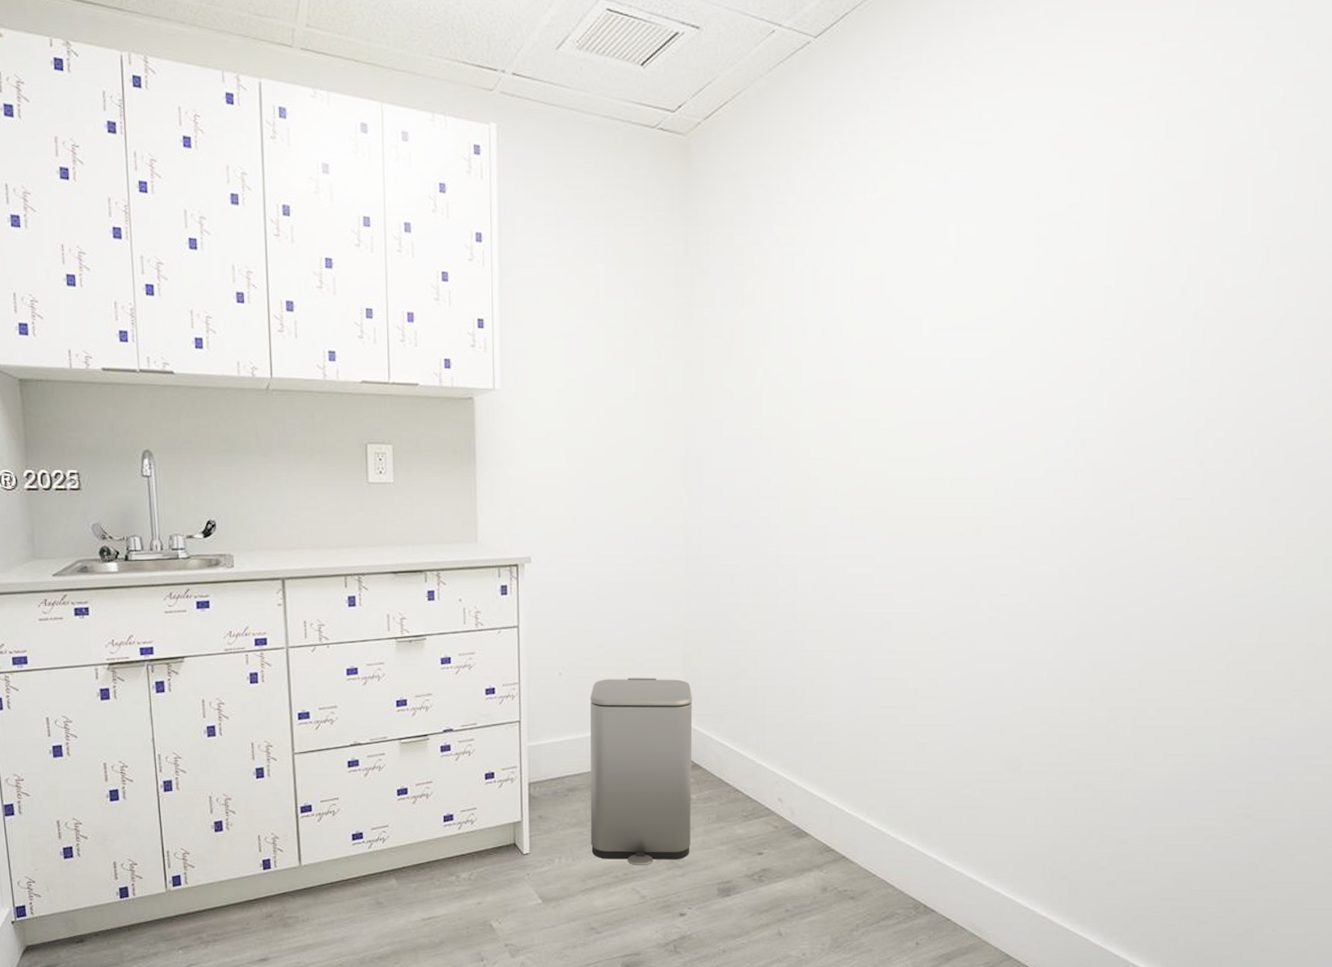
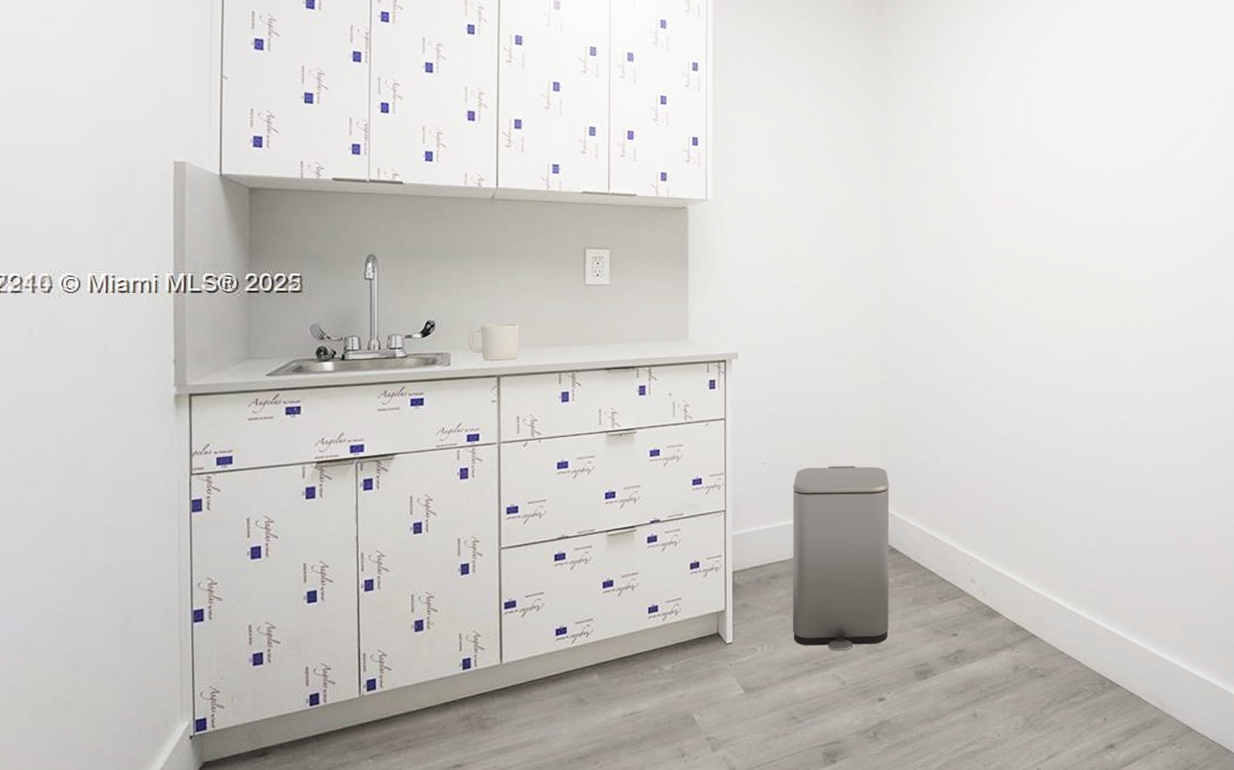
mug: none [250,523,303,563] -> present [467,323,520,361]

